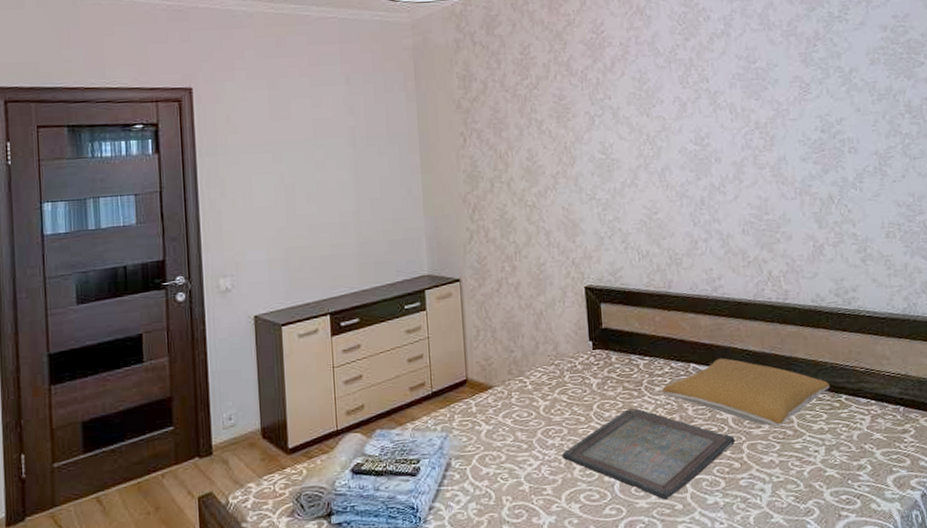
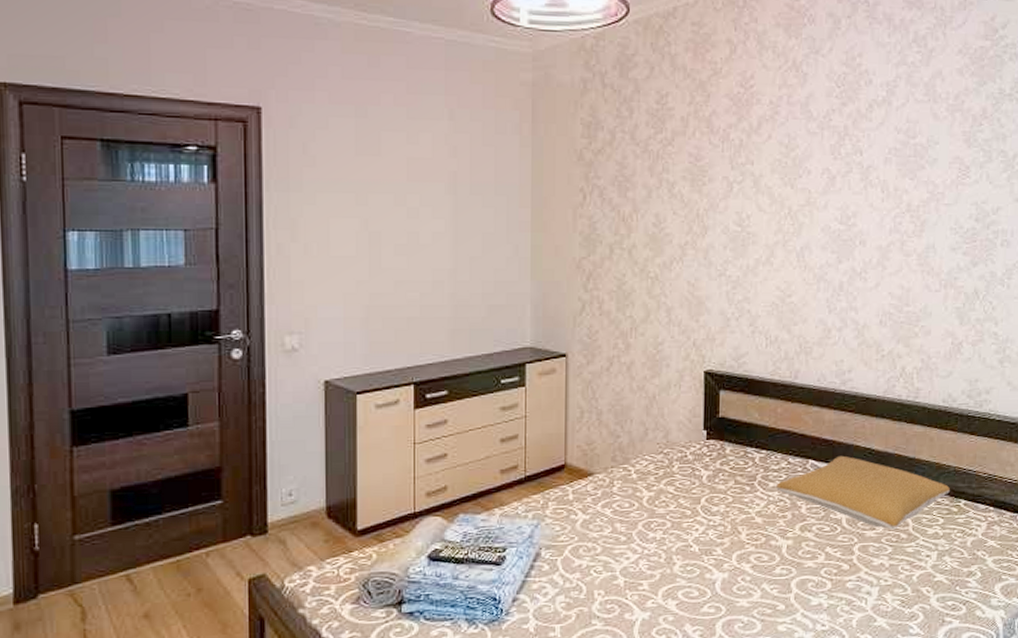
serving tray: present [561,407,736,500] -> none [662,503,848,600]

